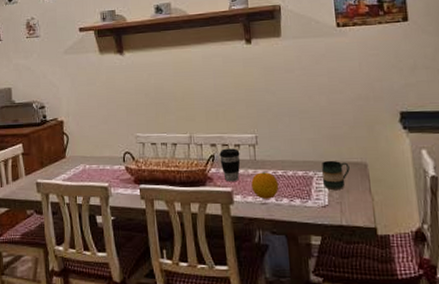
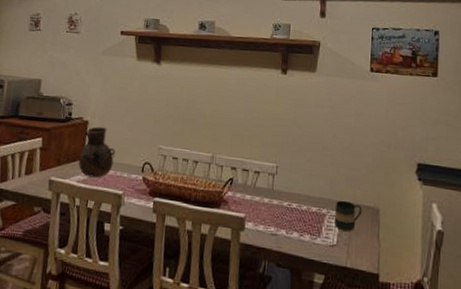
vase: none [60,124,95,175] -> present [78,126,116,178]
coffee cup: present [219,148,241,181] -> none [238,173,259,208]
fruit: present [251,172,279,199] -> none [264,202,292,231]

